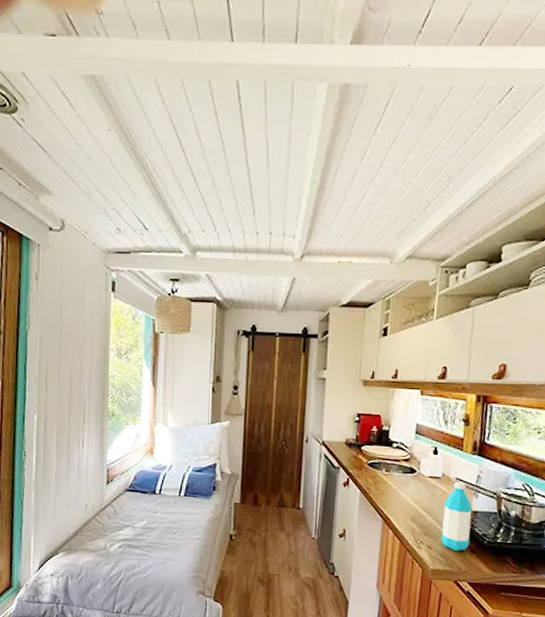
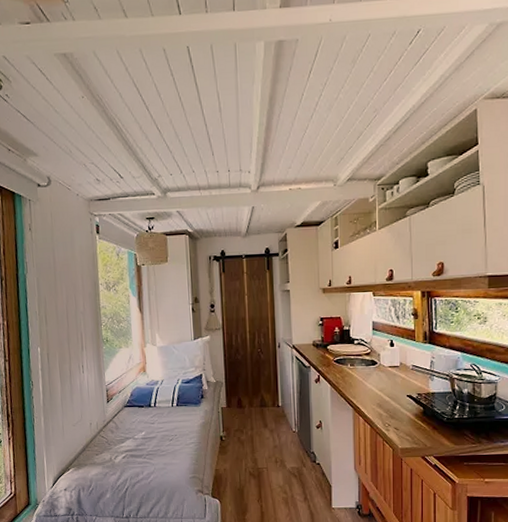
water bottle: present [441,481,473,551] -> none [404,367,431,429]

